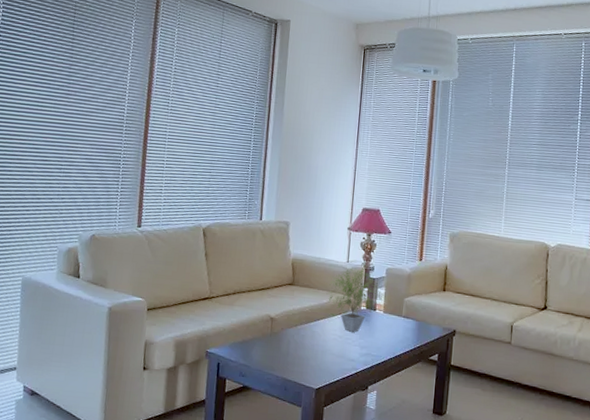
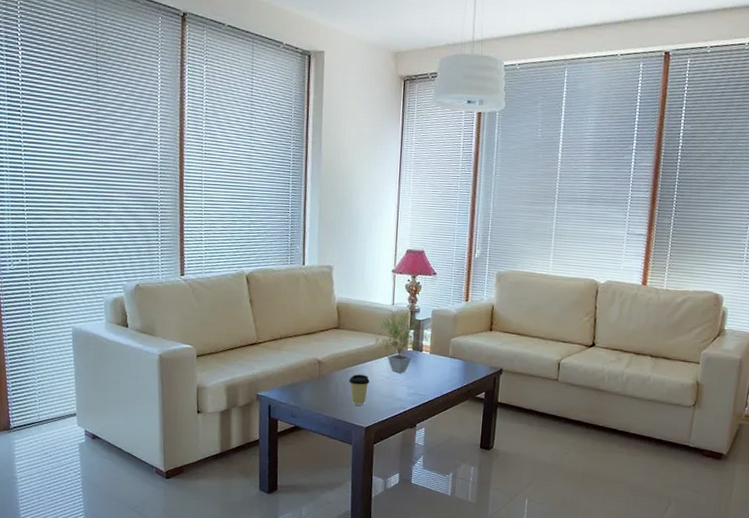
coffee cup: none [301,332,322,365] -> present [349,374,370,405]

